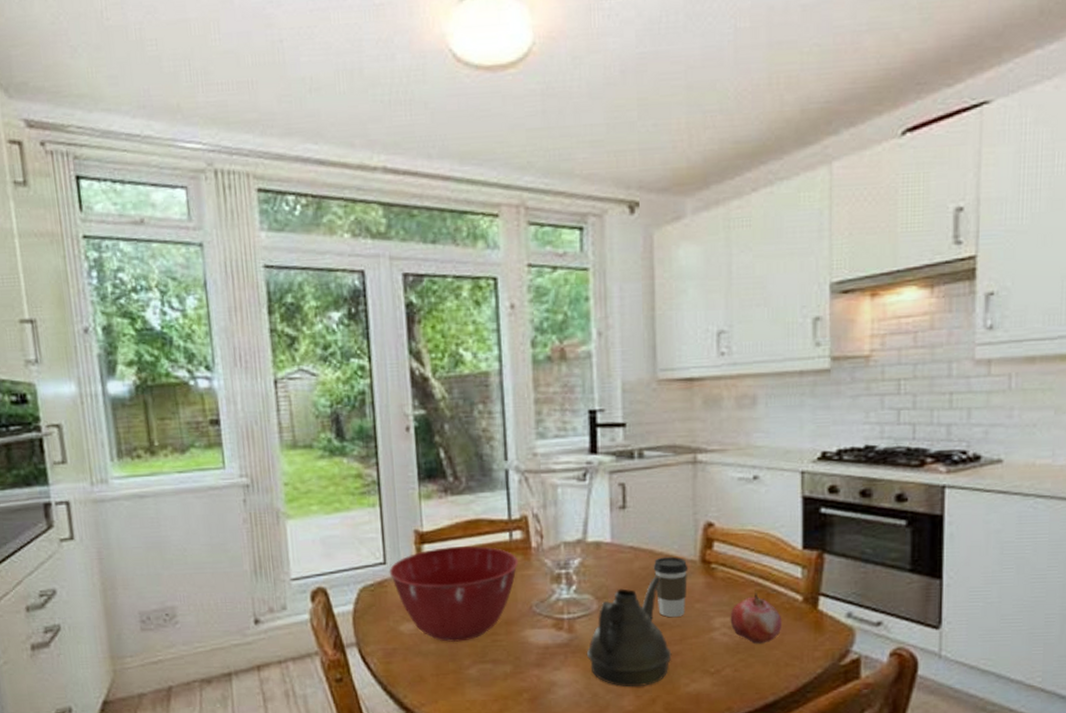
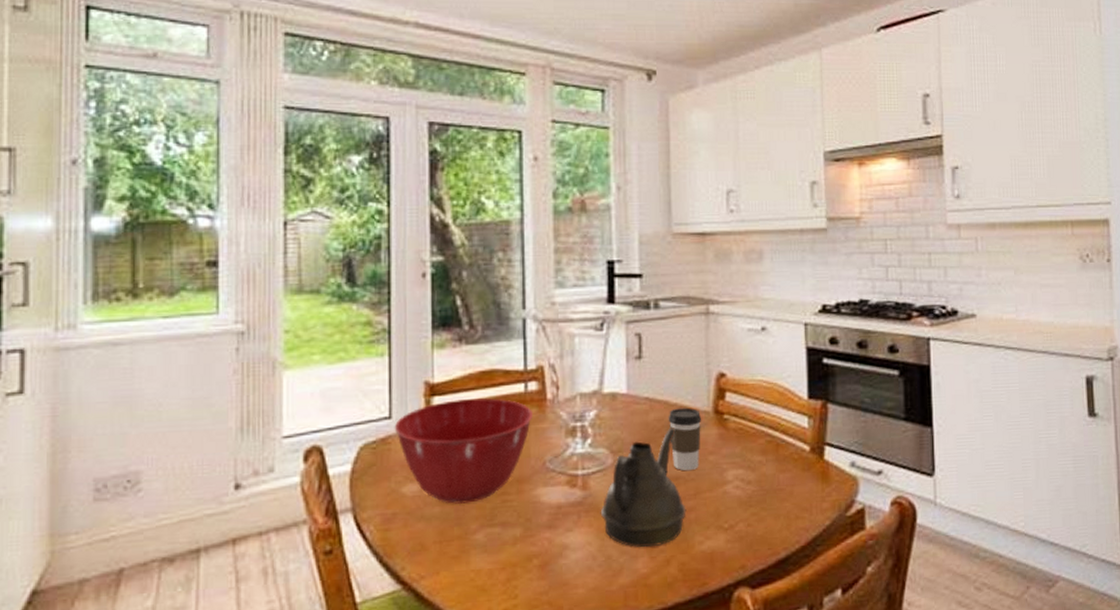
fruit: present [730,593,782,644] -> none [742,443,792,497]

